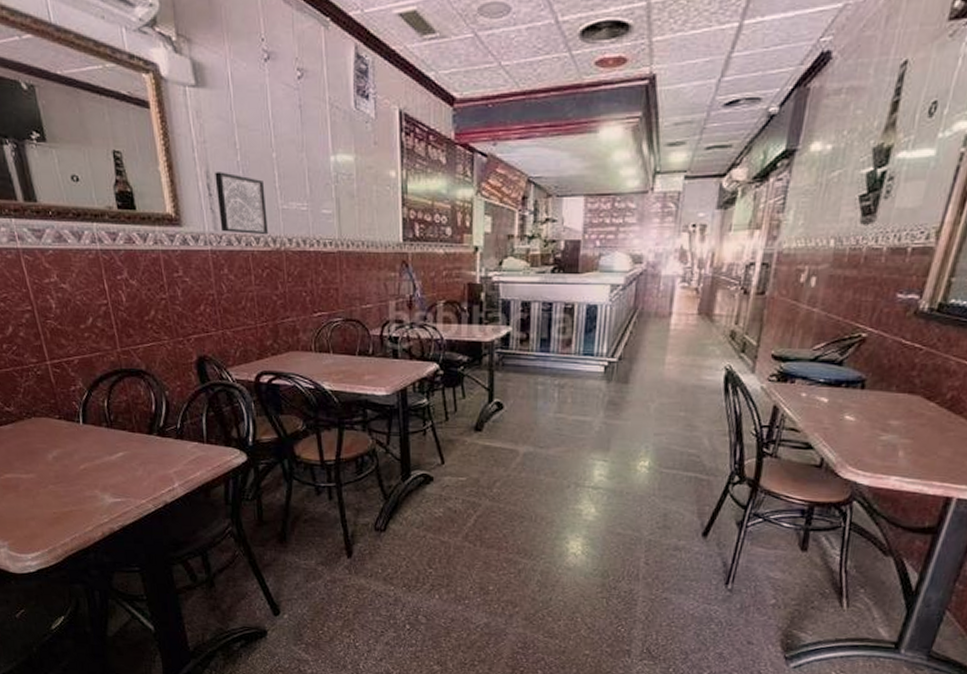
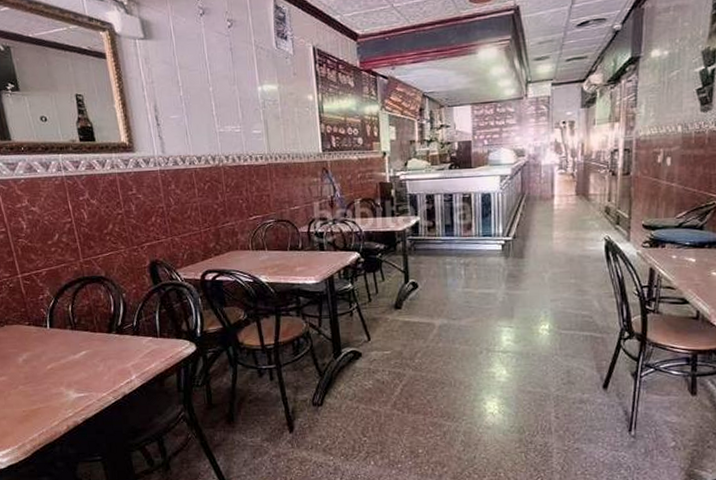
wall art: present [215,172,268,235] -> none [161,105,208,155]

